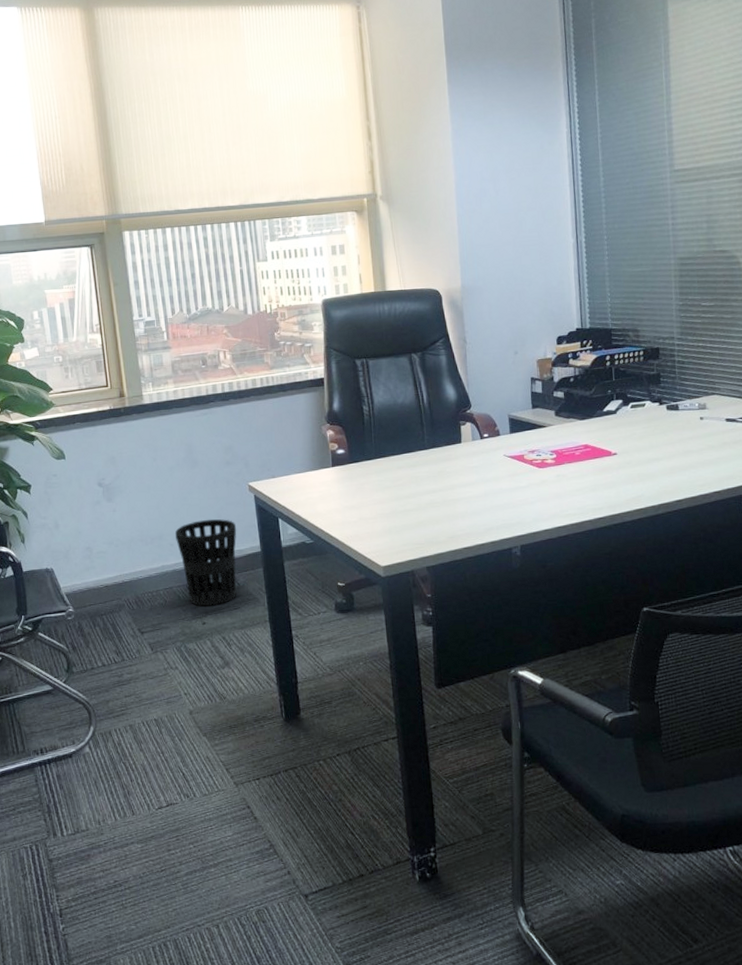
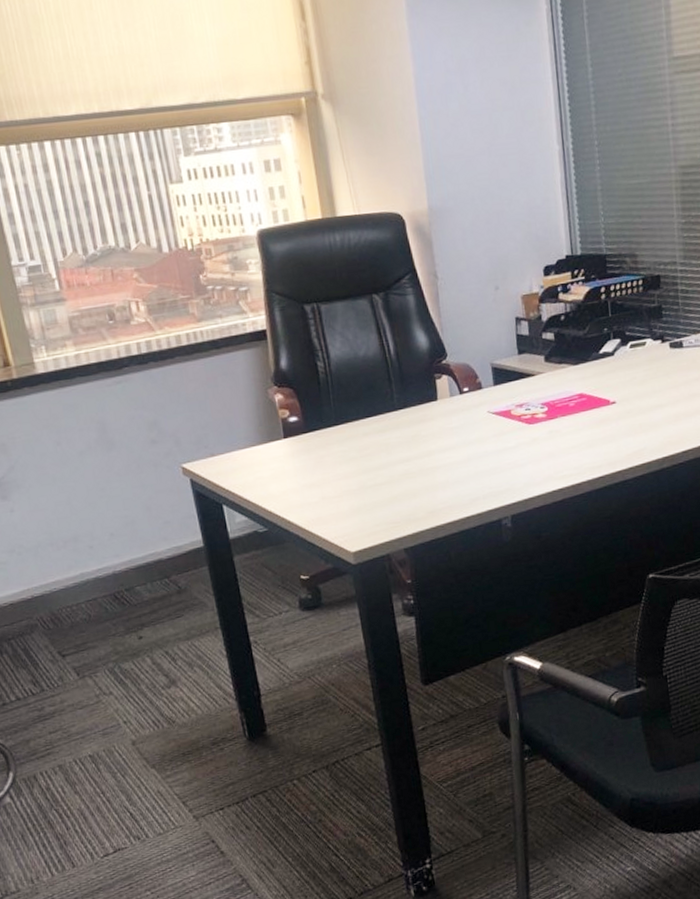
wastebasket: present [174,519,237,607] -> none [93,511,179,618]

